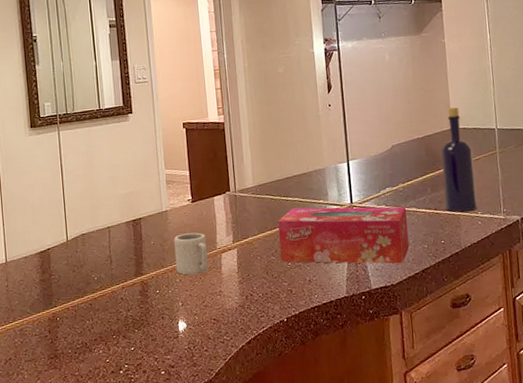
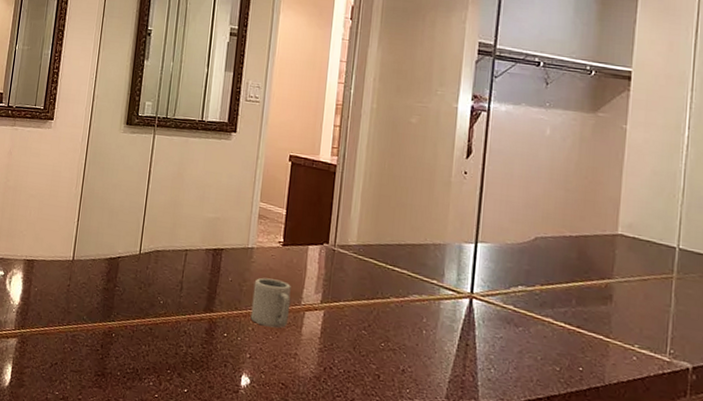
tissue box: present [277,206,409,264] -> none [373,281,541,382]
bottle: present [441,107,477,212] -> none [592,209,640,341]

